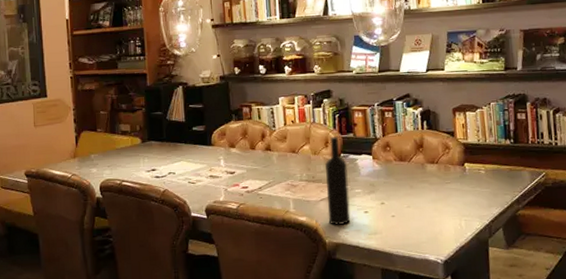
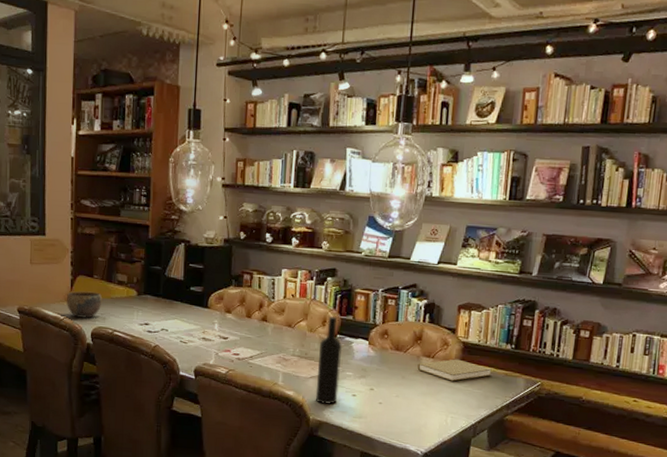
bowl: none [73,145,108,174] -> present [67,291,103,319]
book: none [423,161,496,184] -> present [417,359,492,382]

